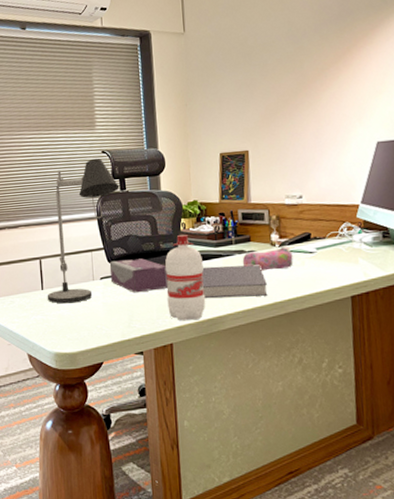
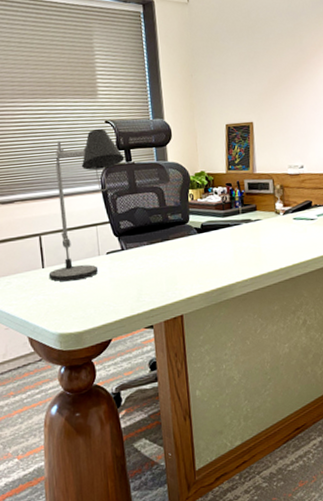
tissue box: present [109,258,169,293] -> none [116,231,178,267]
water bottle: present [165,234,206,321] -> none [173,205,215,292]
book: present [202,265,268,298] -> none [210,233,274,268]
pencil case: present [242,247,293,271] -> none [249,215,297,239]

